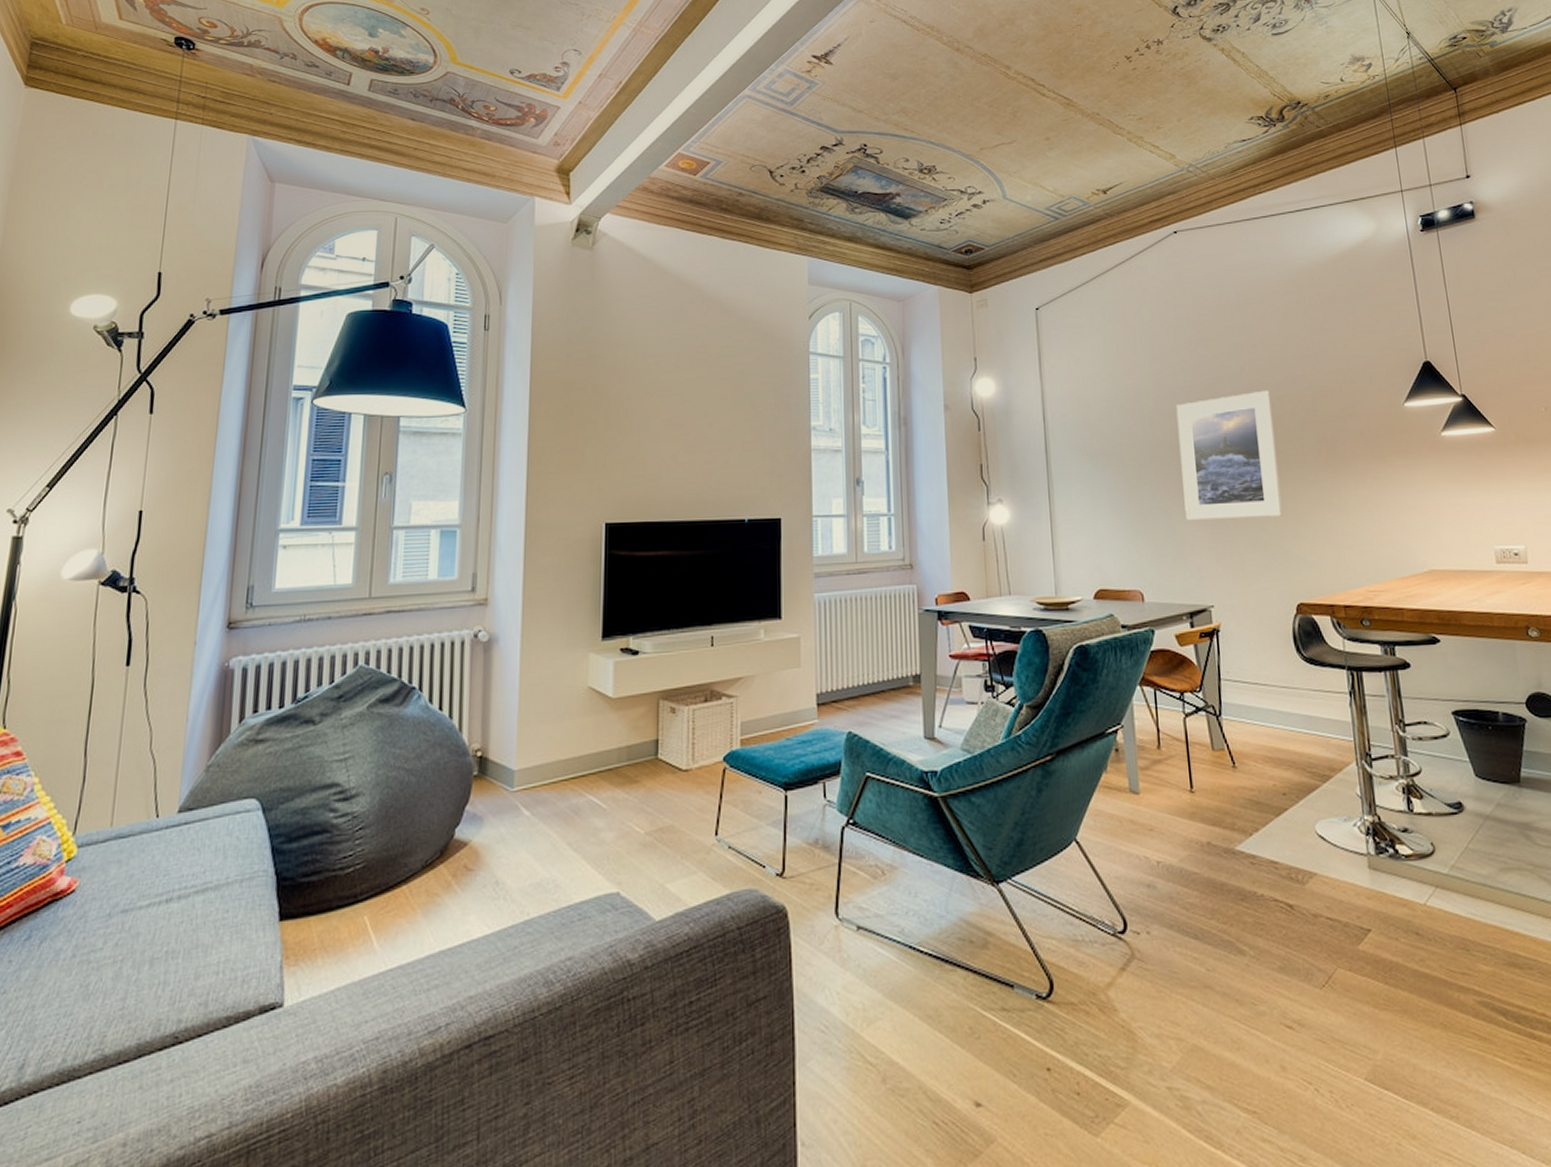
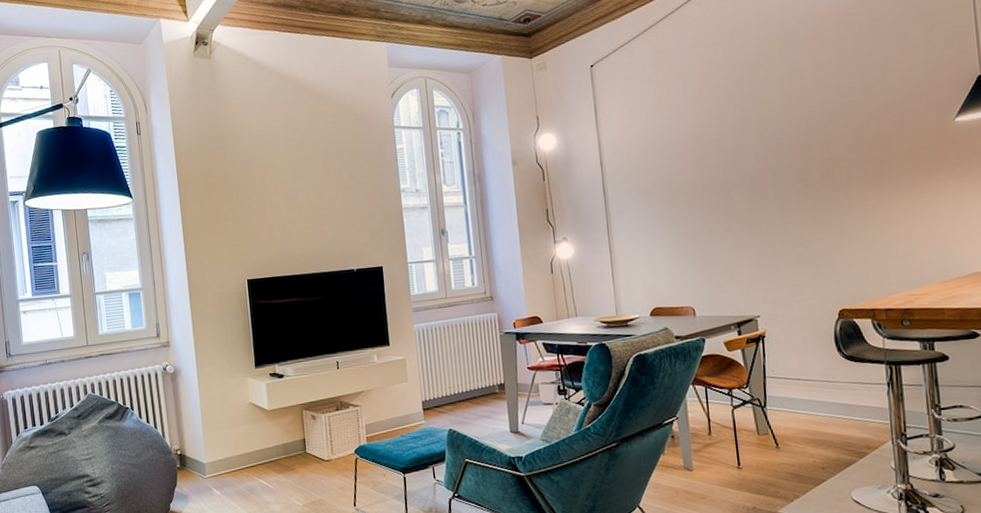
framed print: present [1176,390,1283,520] -> none [724,119,828,243]

